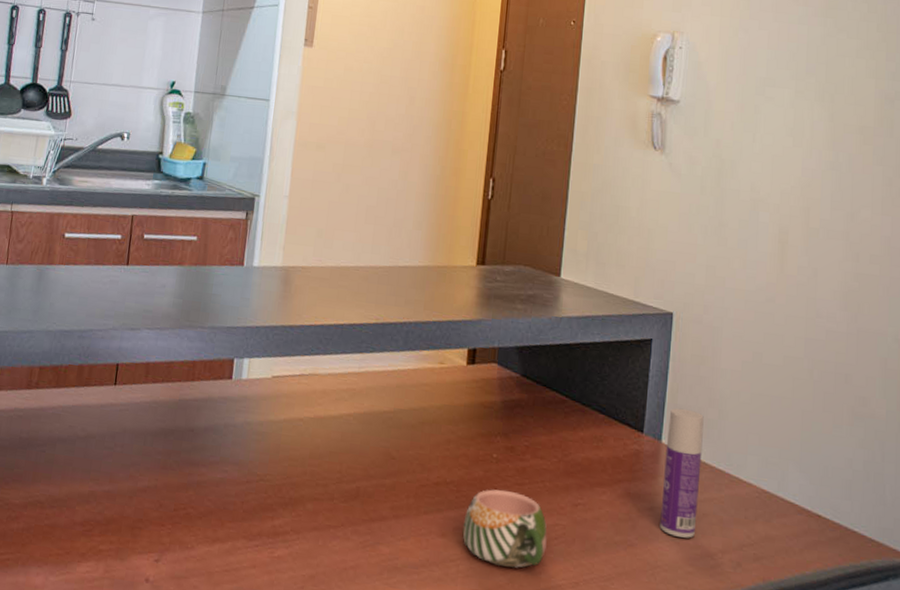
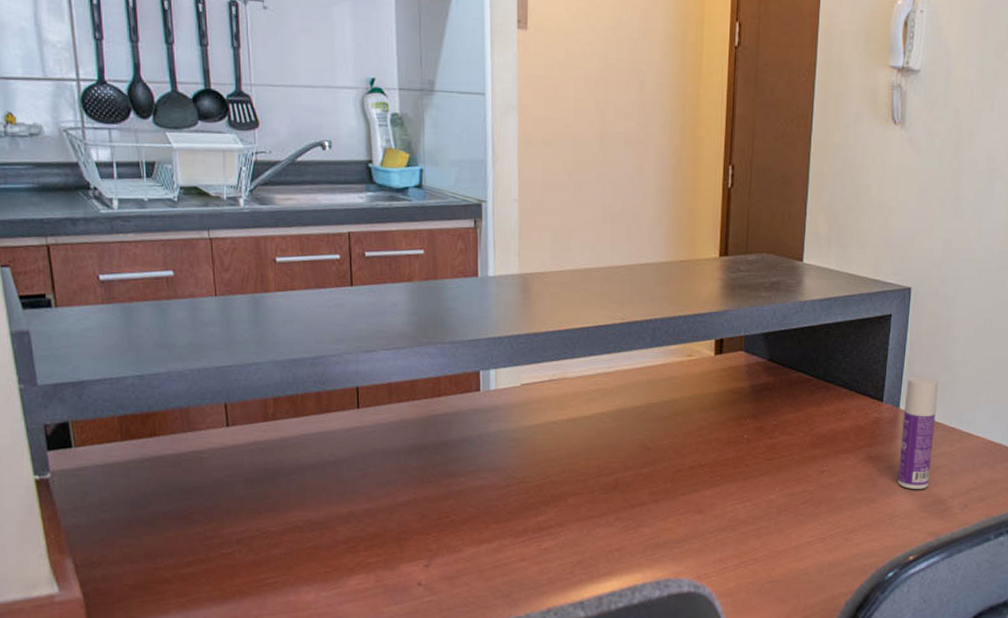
mug: present [462,489,547,569] -> none [718,466,797,533]

